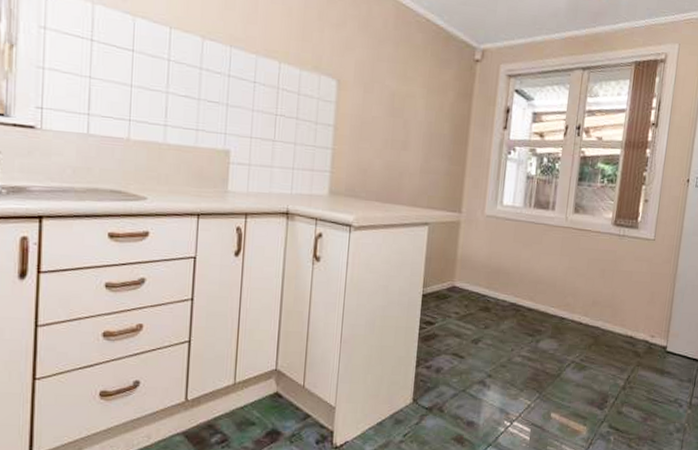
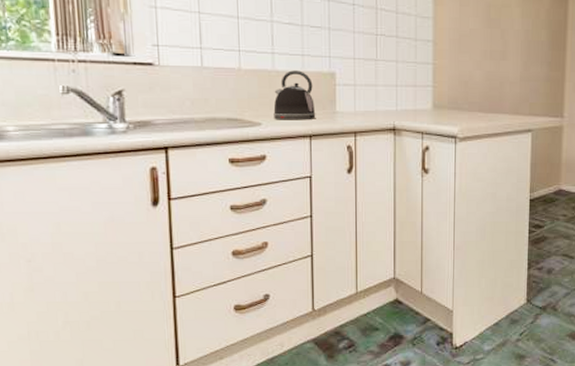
kettle: none [161,144,206,198] -> present [273,70,316,120]

